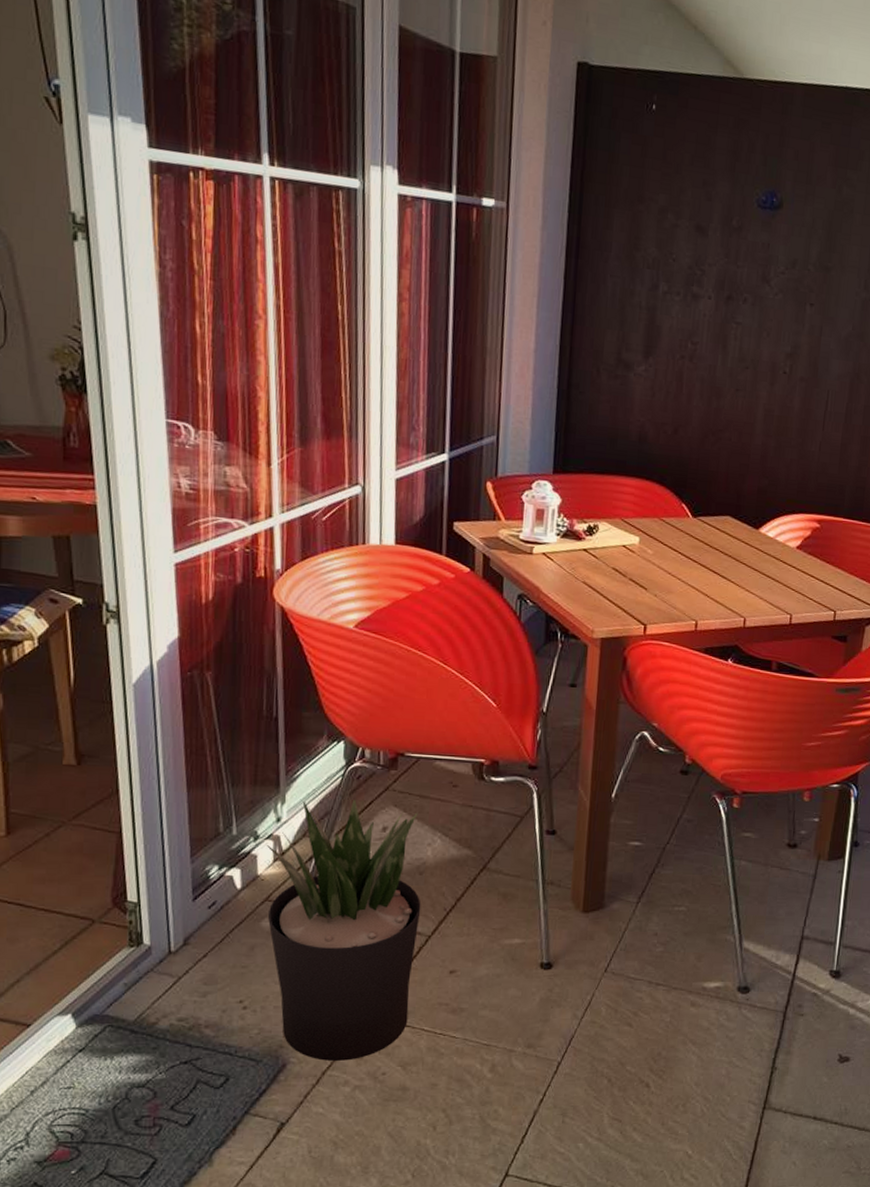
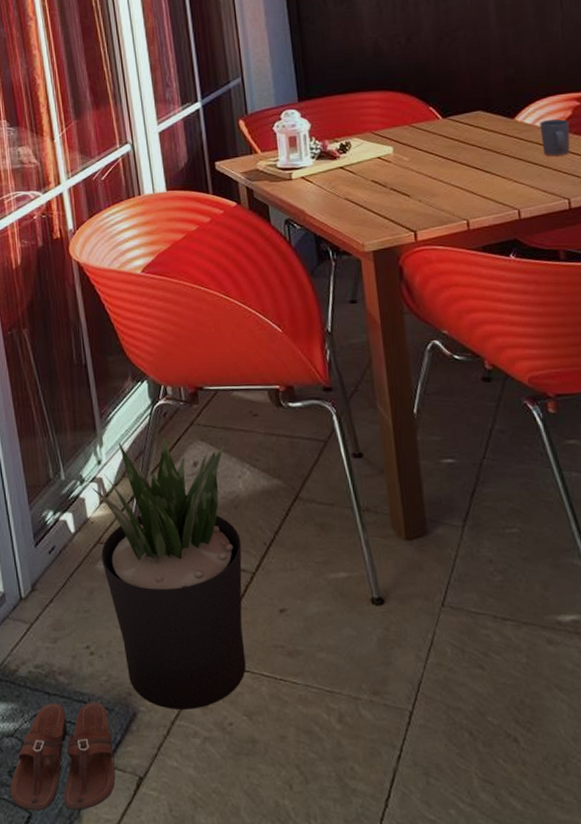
flip-flop: none [135,1054,256,1157] -> present [10,702,116,811]
mug: none [777,536,807,573] -> present [539,119,570,157]

